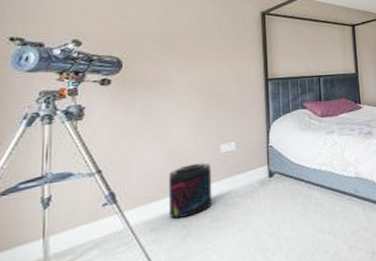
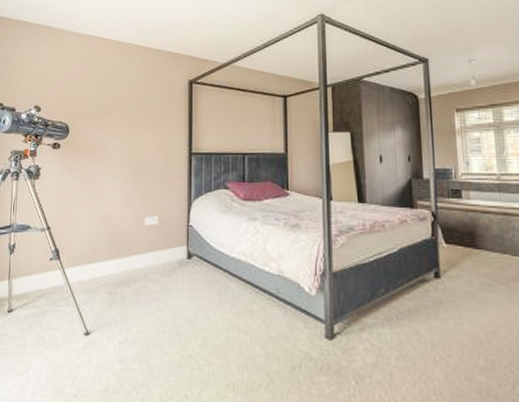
supplement container: present [168,163,213,219] -> none [99,233,136,284]

